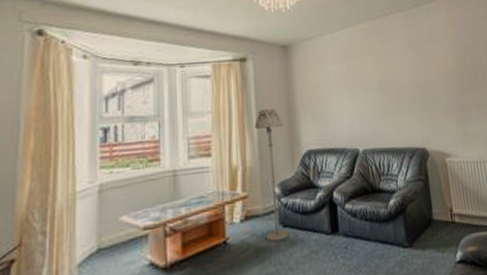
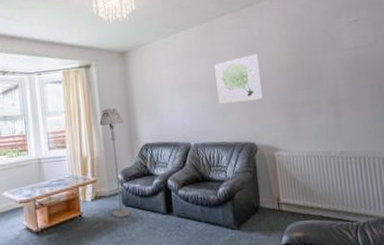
wall art: none [384,55,432,107] -> present [214,54,263,105]

